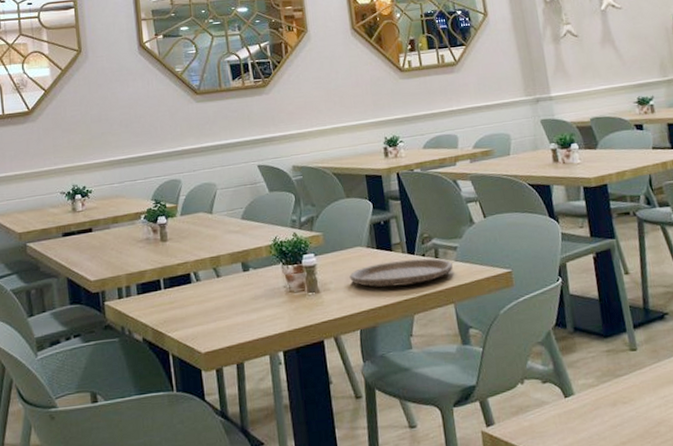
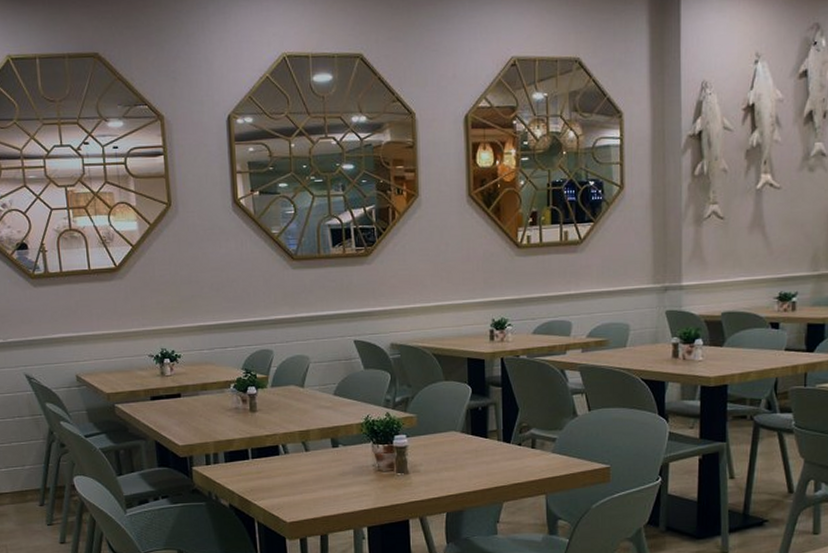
plate: present [349,258,453,288] -> none [441,448,549,474]

